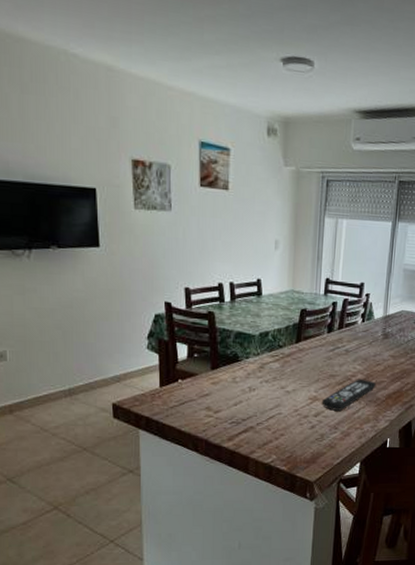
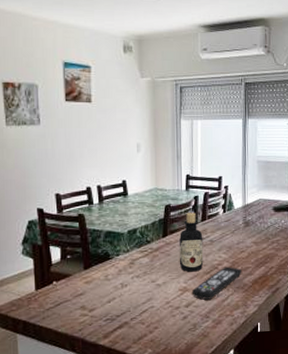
bottle: none [312,319,338,381] -> present [180,212,204,272]

